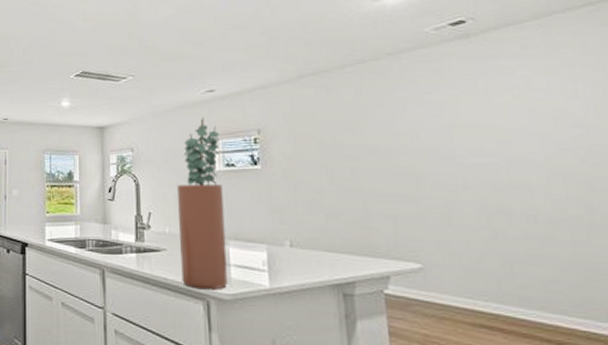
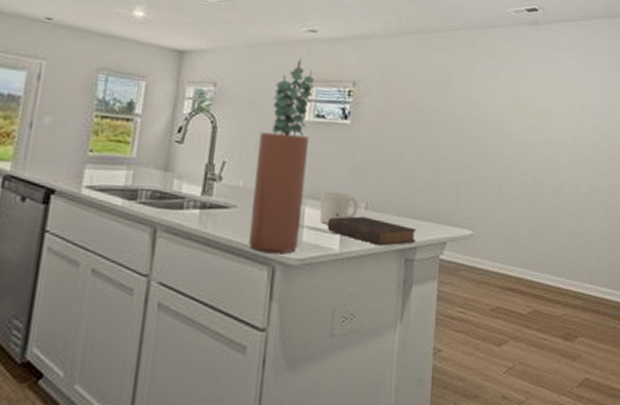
mug: none [242,233,283,262] -> present [319,192,359,224]
book: none [253,254,352,282] -> present [327,216,416,246]

